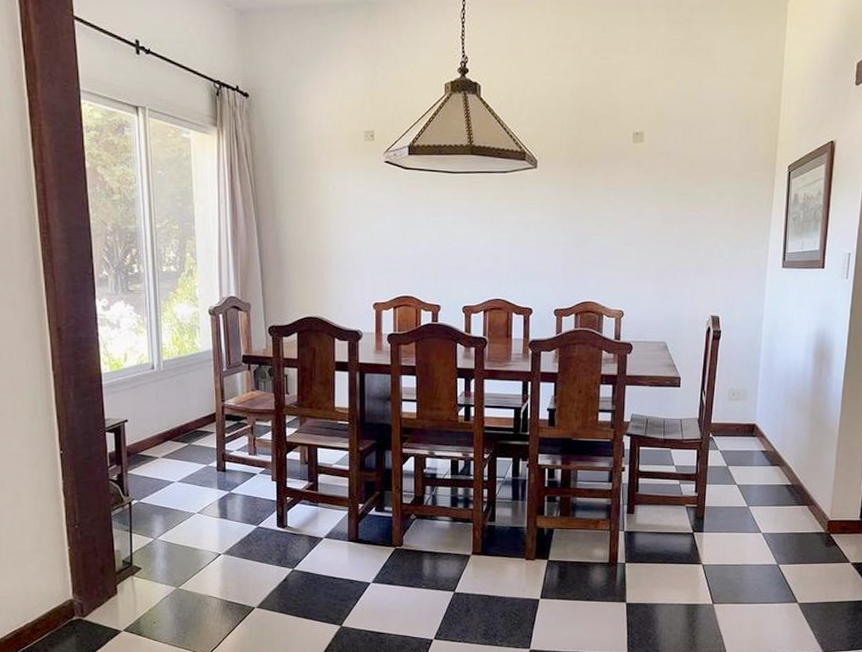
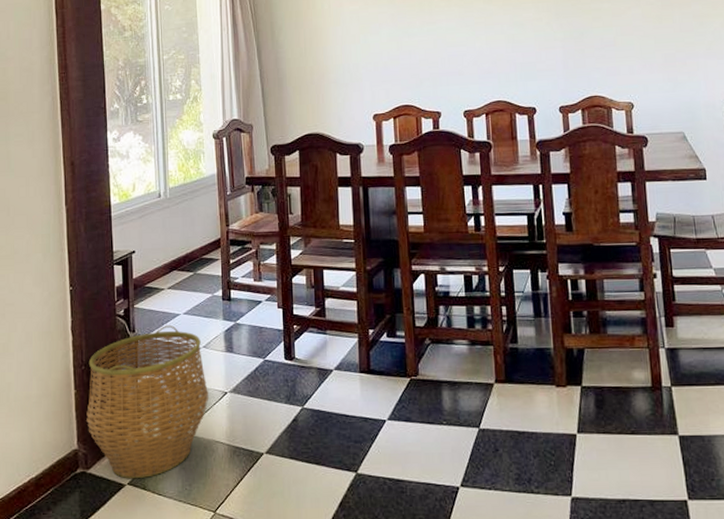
basket: none [81,491,204,626] -> present [86,325,209,479]

